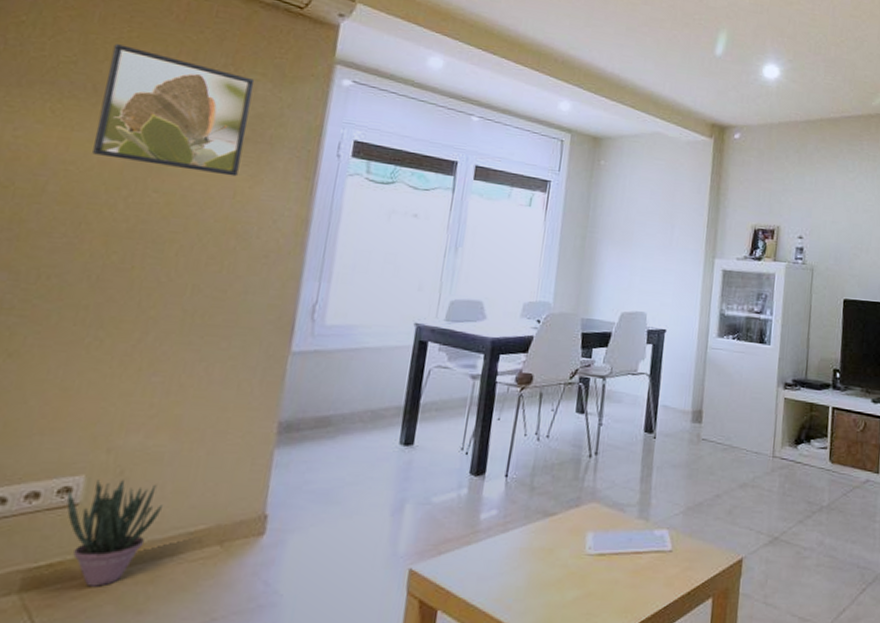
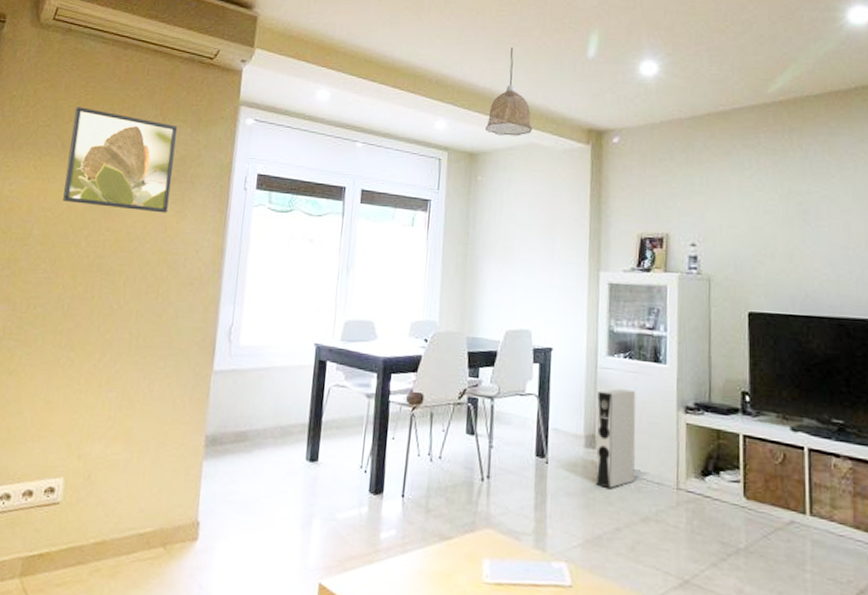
potted plant: present [66,479,164,587] -> none [51,482,121,577]
pendant lamp: none [611,36,658,125] -> present [486,47,532,136]
speaker: none [700,367,742,460] -> present [595,389,636,490]

